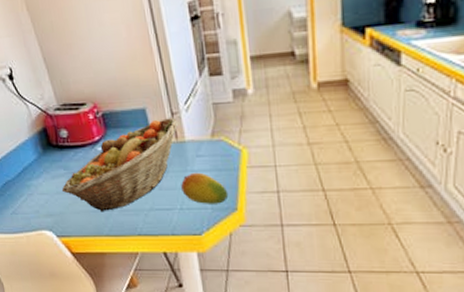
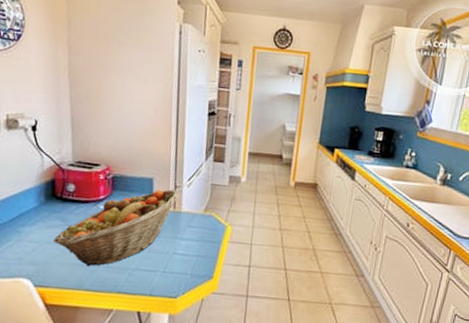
fruit: present [181,172,229,204] -> none [168,240,208,271]

